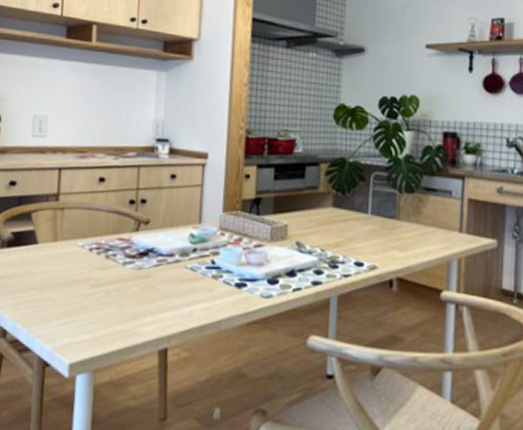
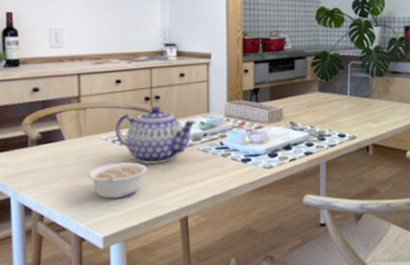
legume: none [58,275,126,319] -> present [87,162,148,199]
teapot: none [94,210,186,281] -> present [116,105,197,165]

